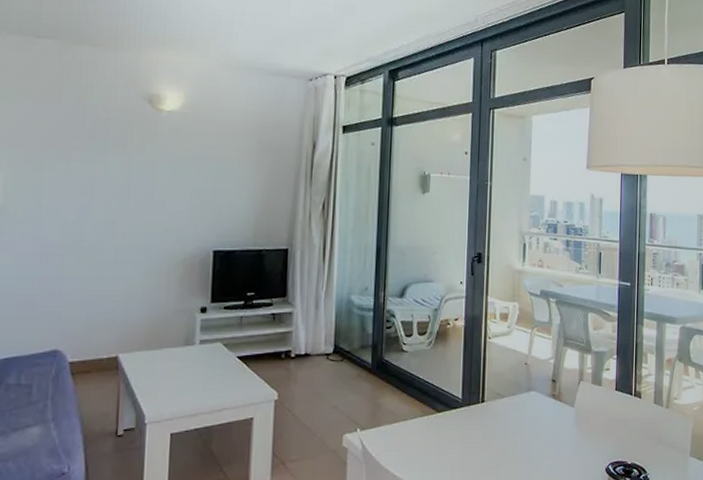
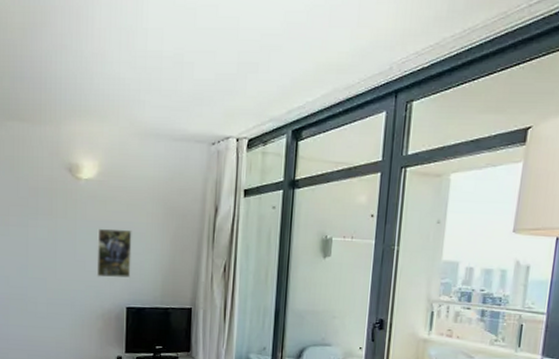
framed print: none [178,164,221,218] -> present [96,228,132,278]

